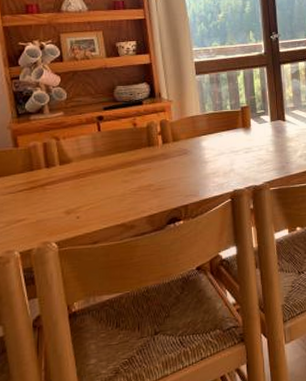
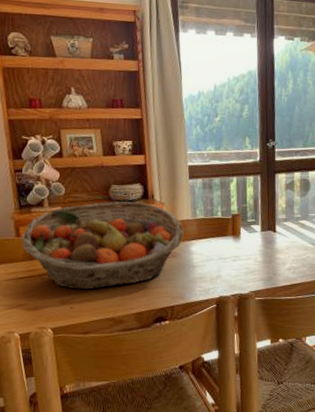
fruit basket: none [20,101,193,198] -> present [22,201,184,290]

